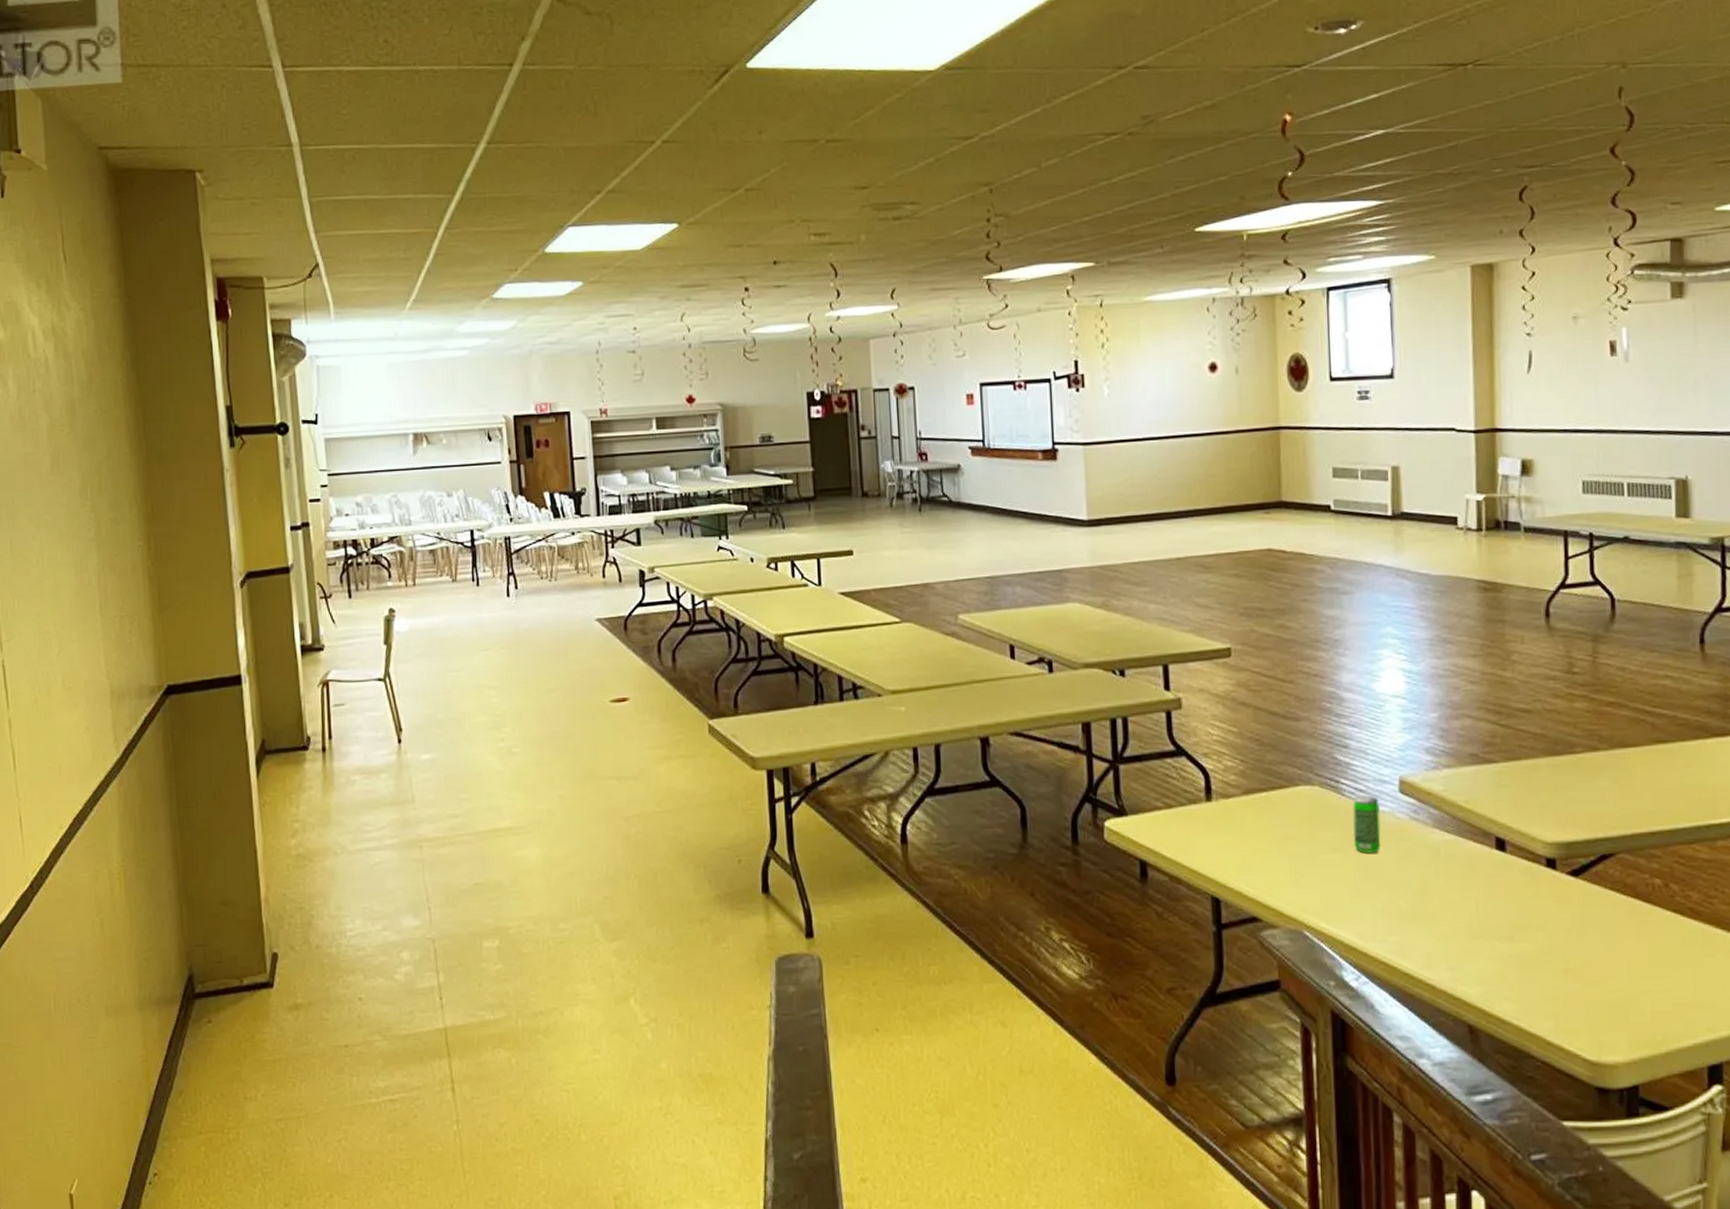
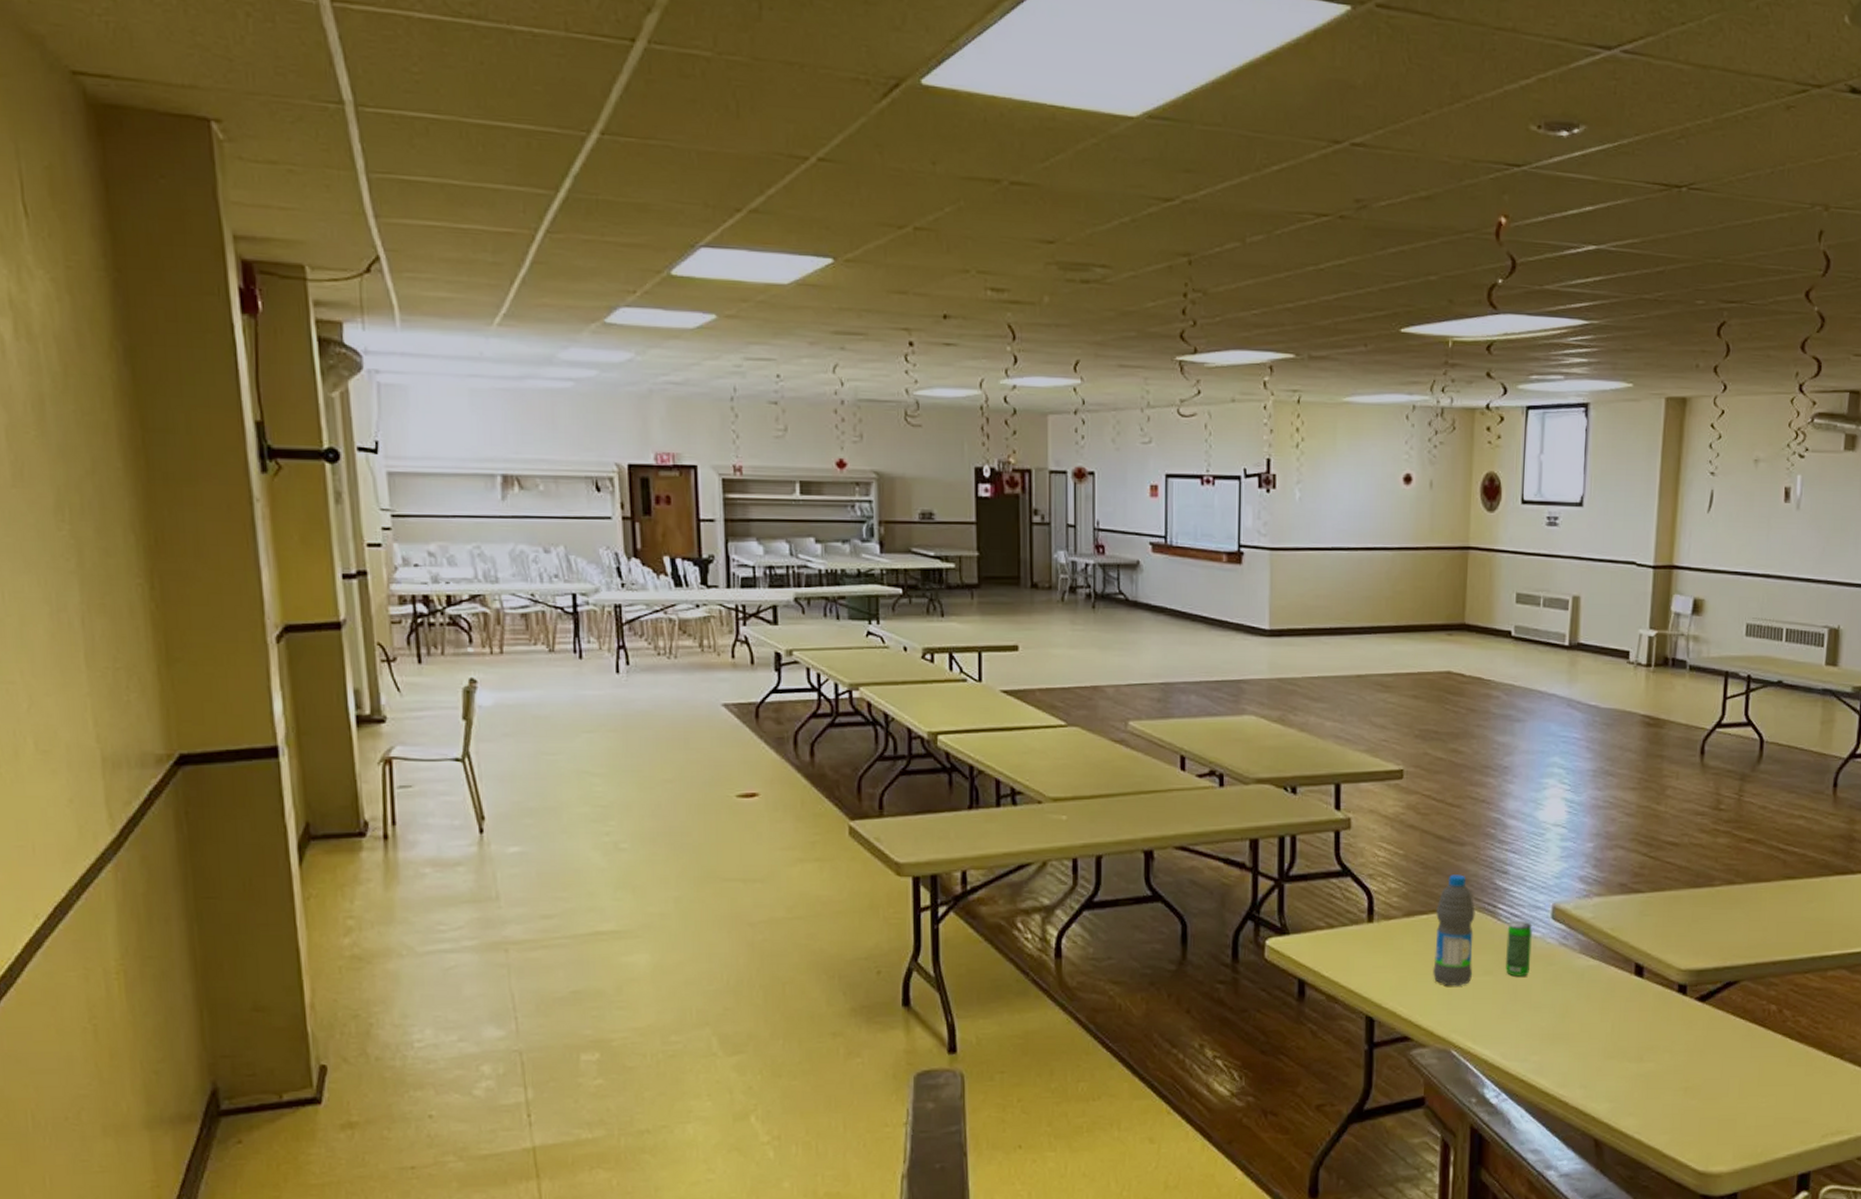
water bottle: none [1275,750,1319,865] -> present [1433,874,1476,986]

